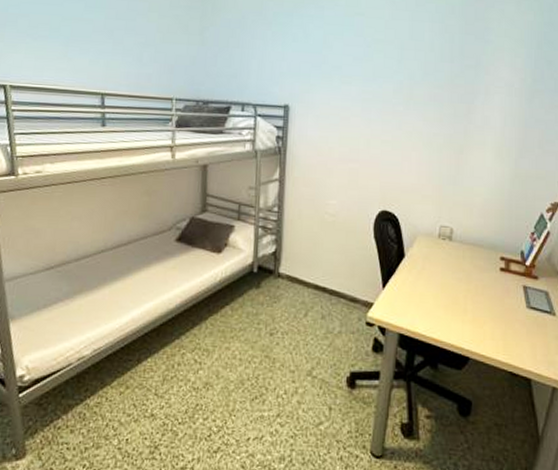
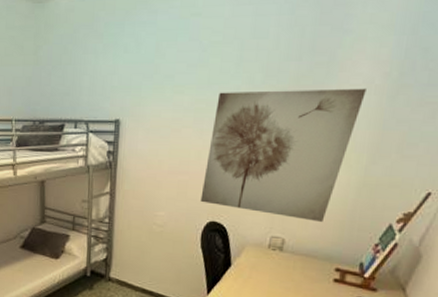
wall art: none [371,85,508,211] -> present [200,88,366,222]

